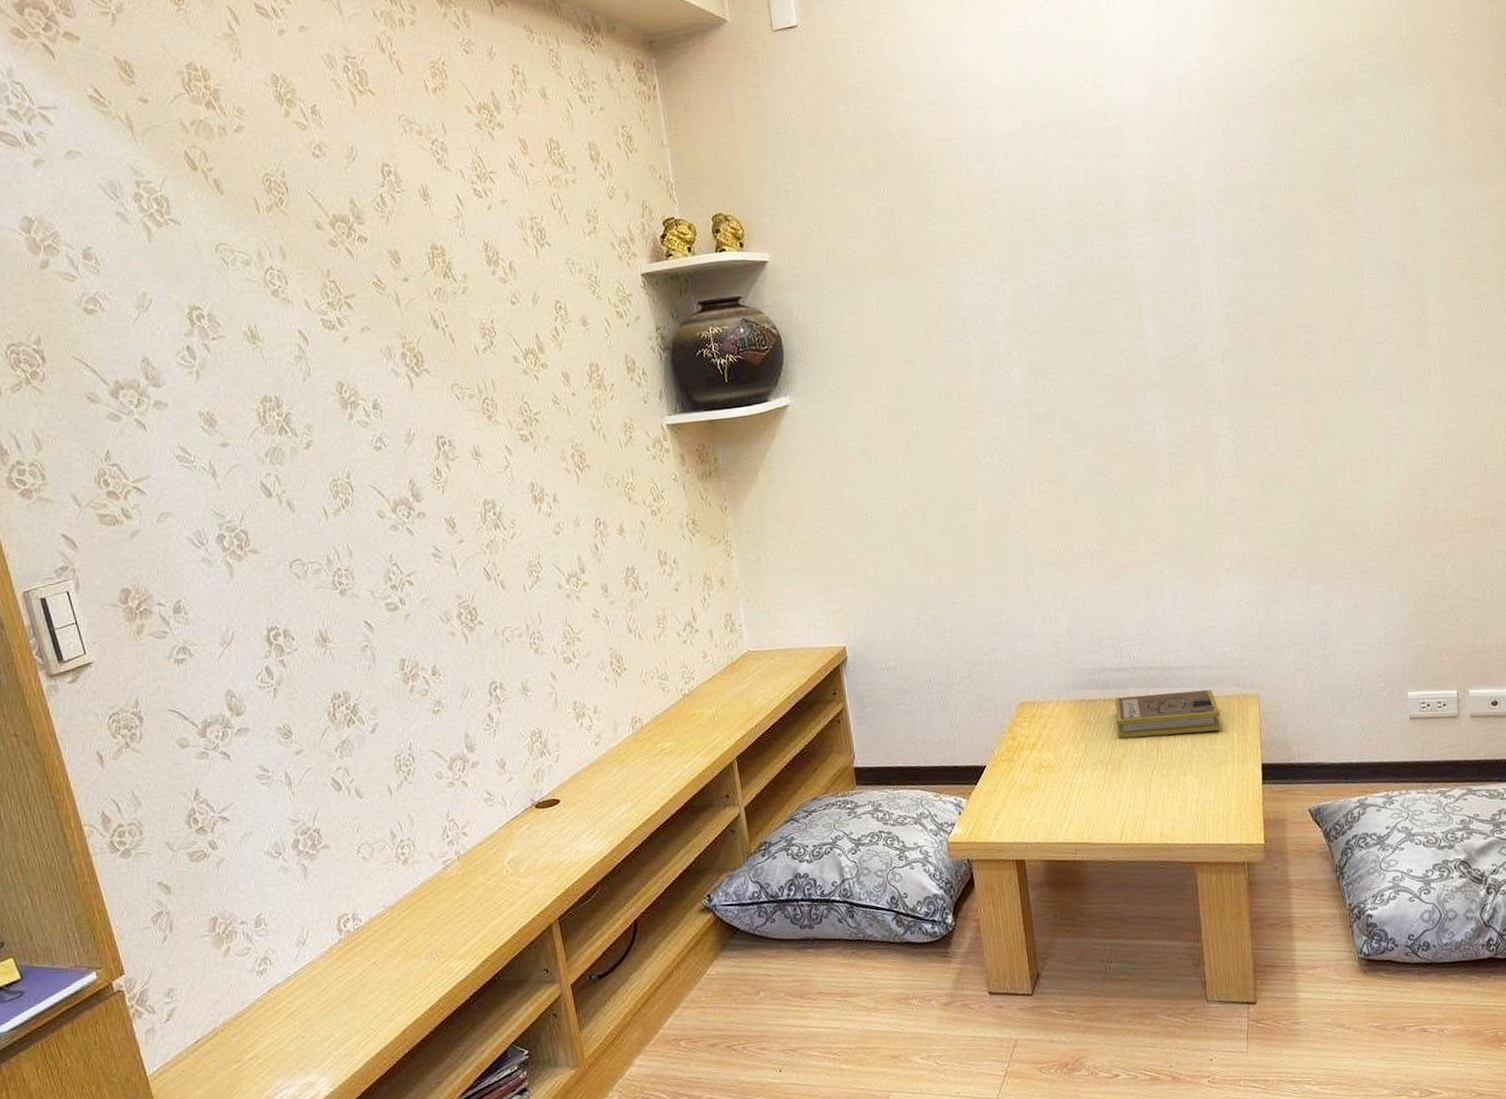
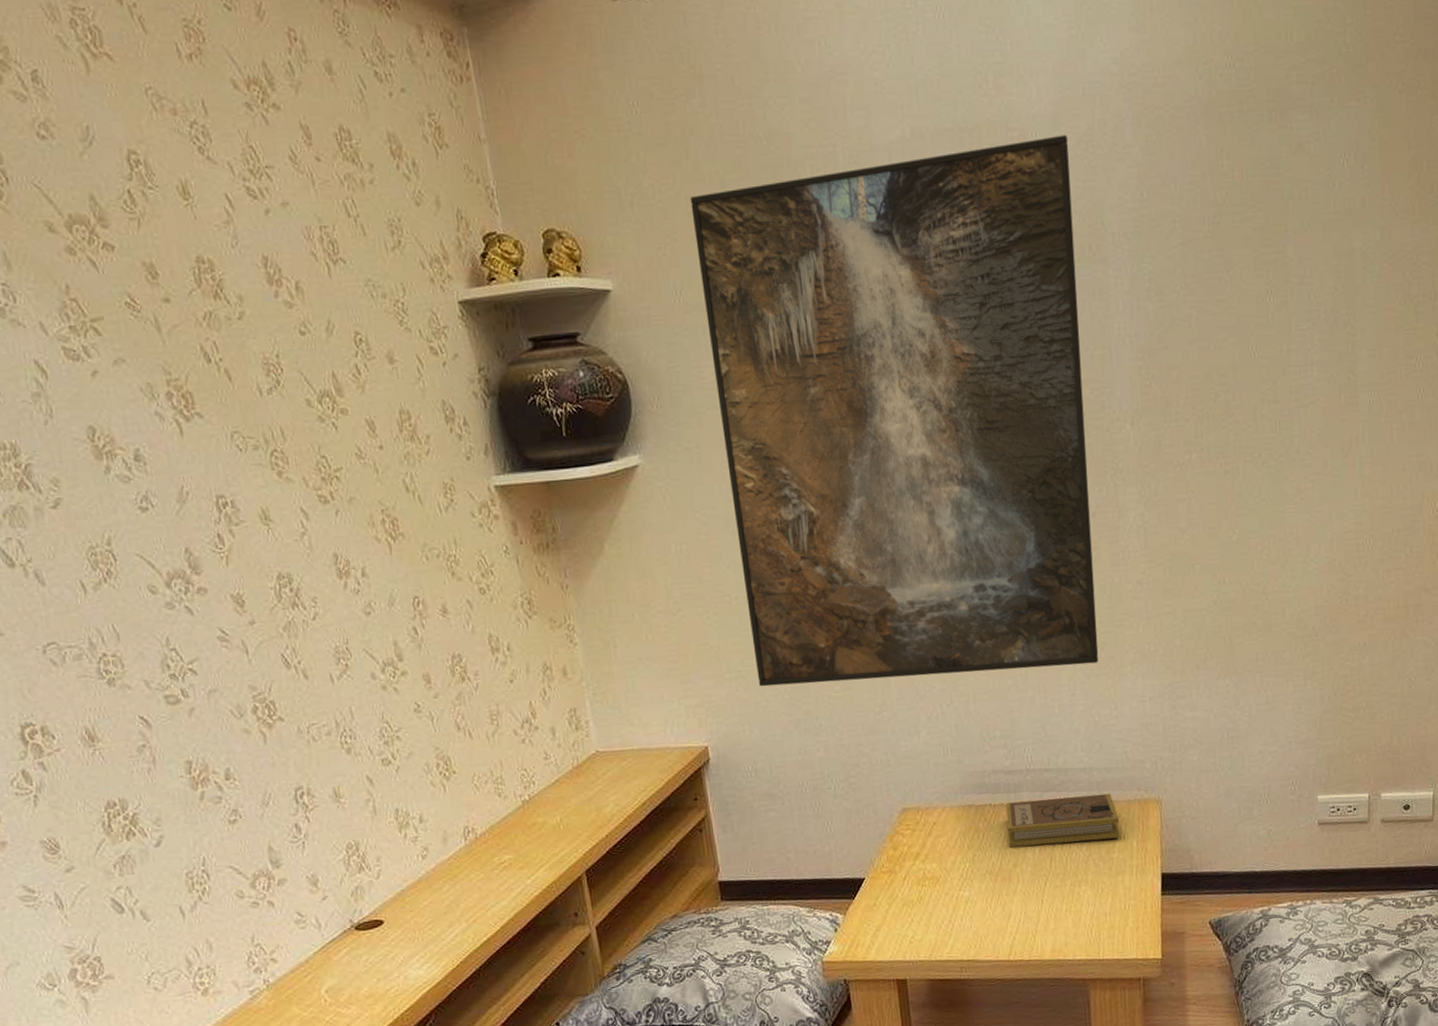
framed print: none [835,122,1198,594] -> present [690,134,1099,687]

